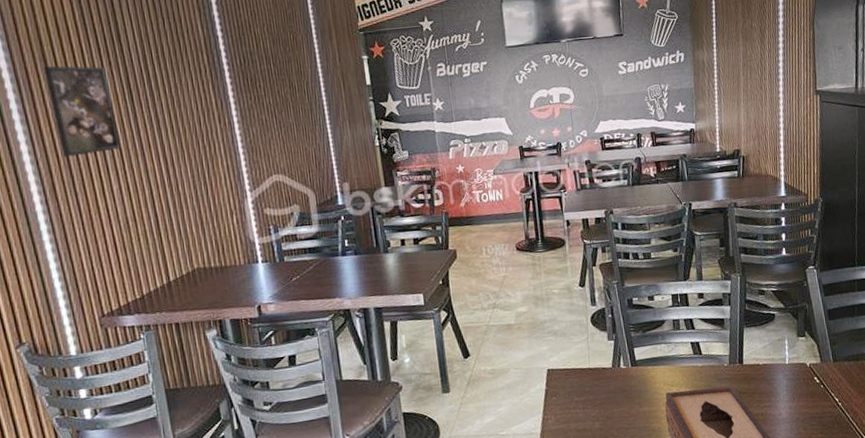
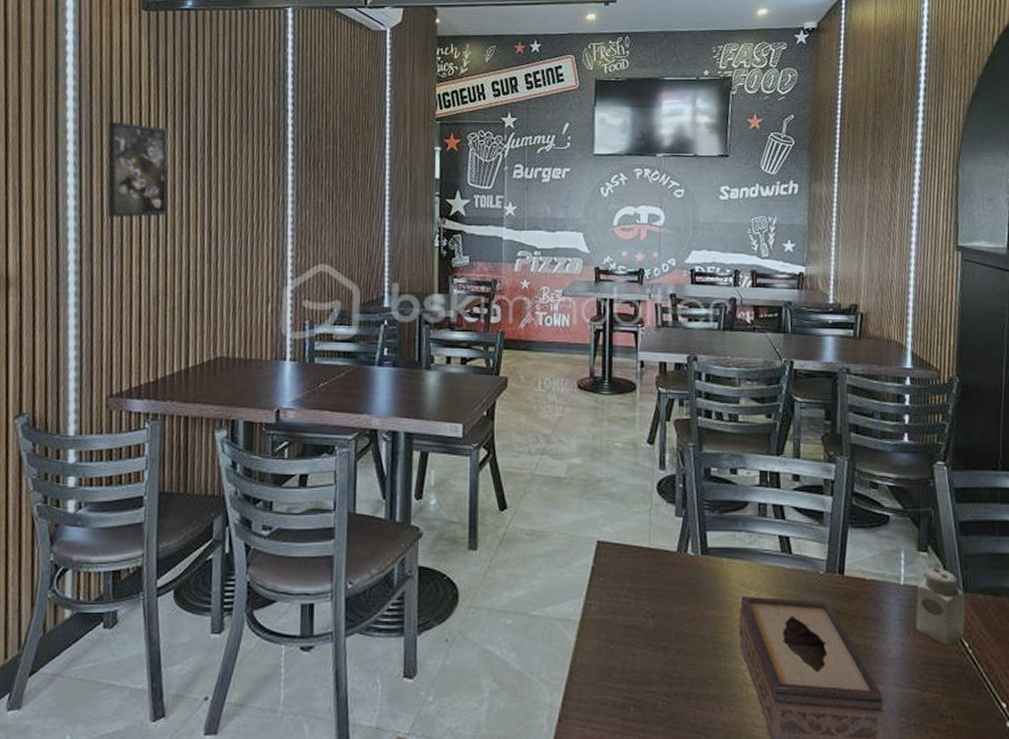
salt shaker: none [798,347,835,403] -> present [915,567,966,646]

